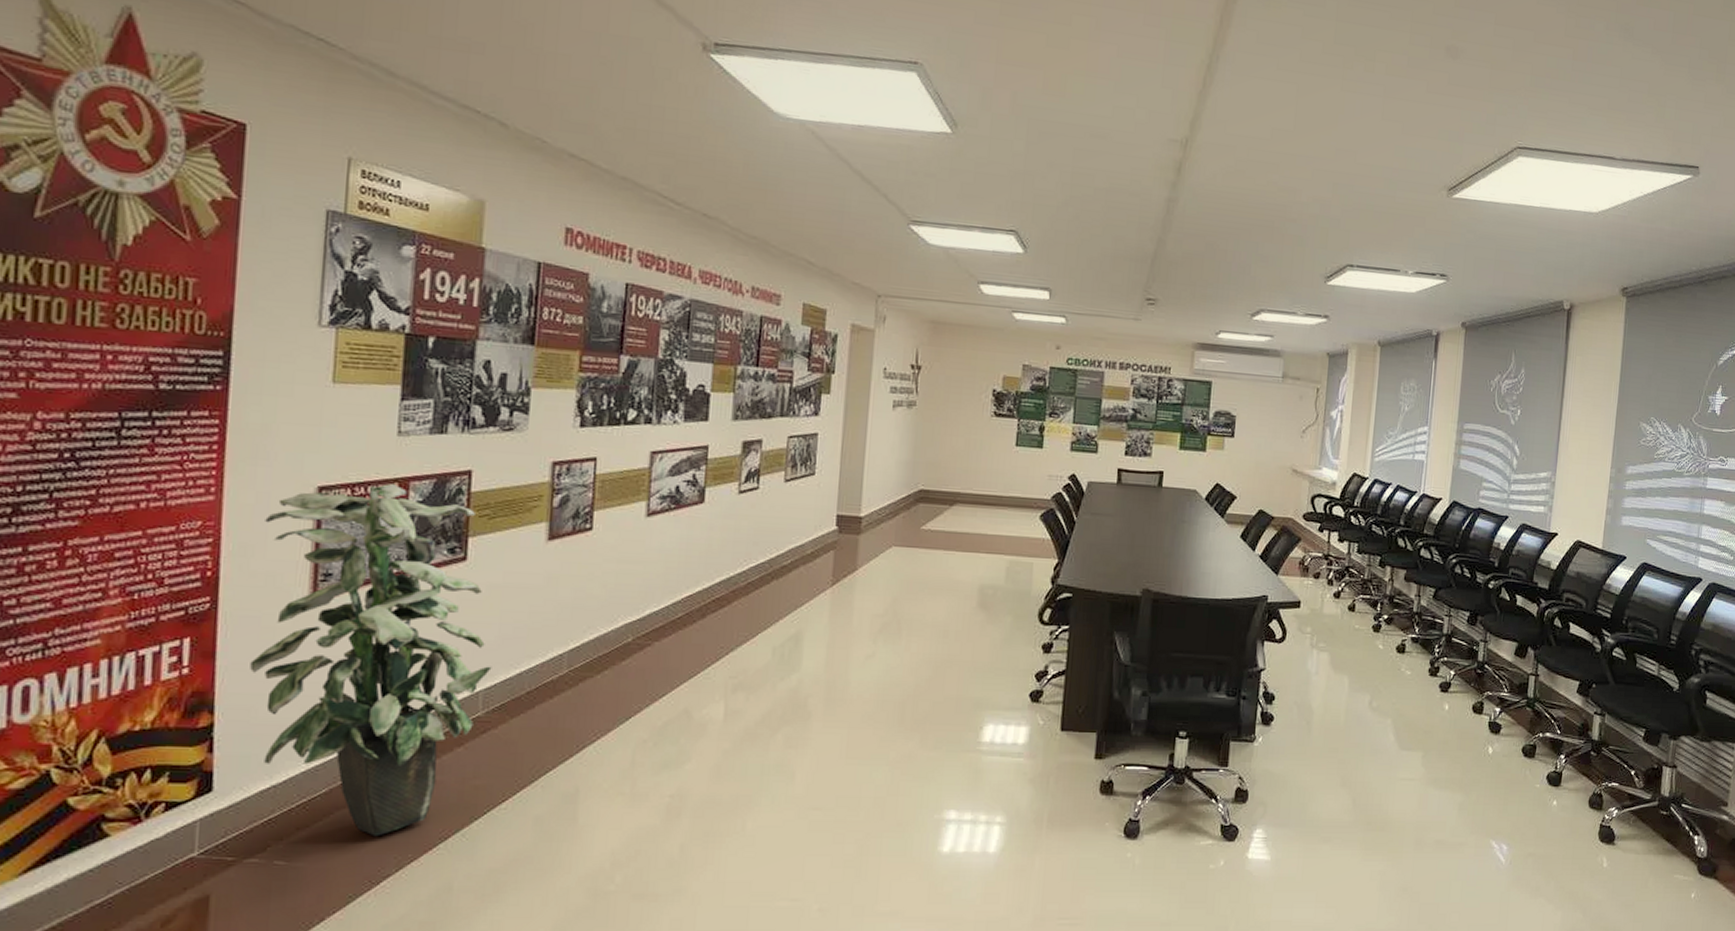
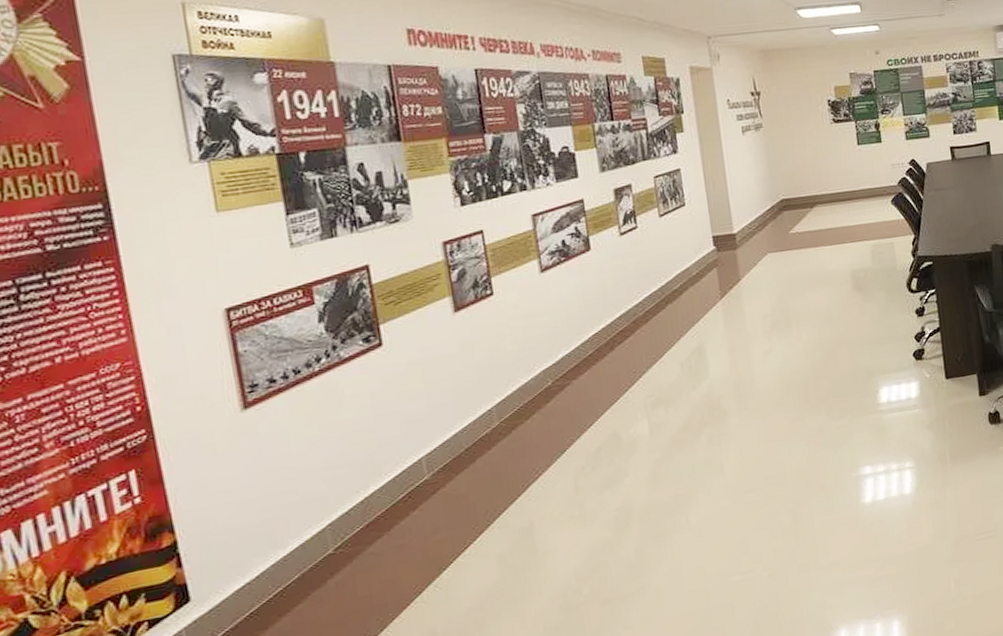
indoor plant: present [250,483,492,837] -> none [181,291,429,606]

